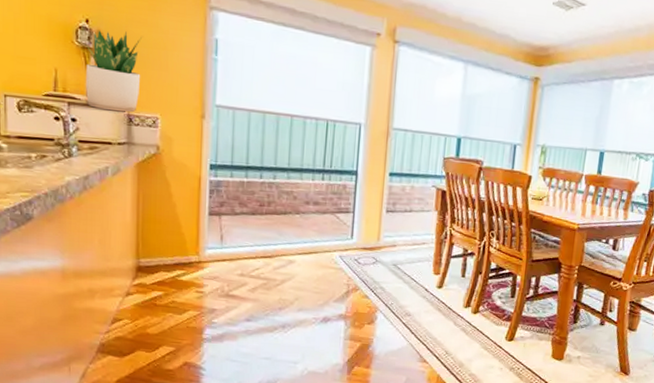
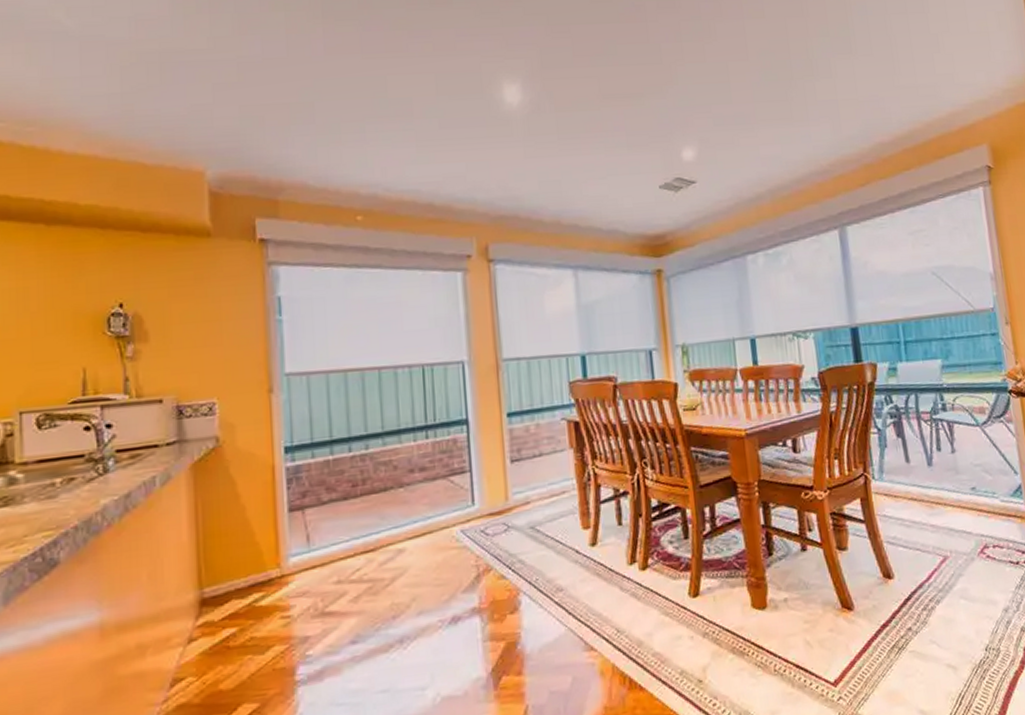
planter: present [85,30,143,113] -> none [119,309,191,407]

